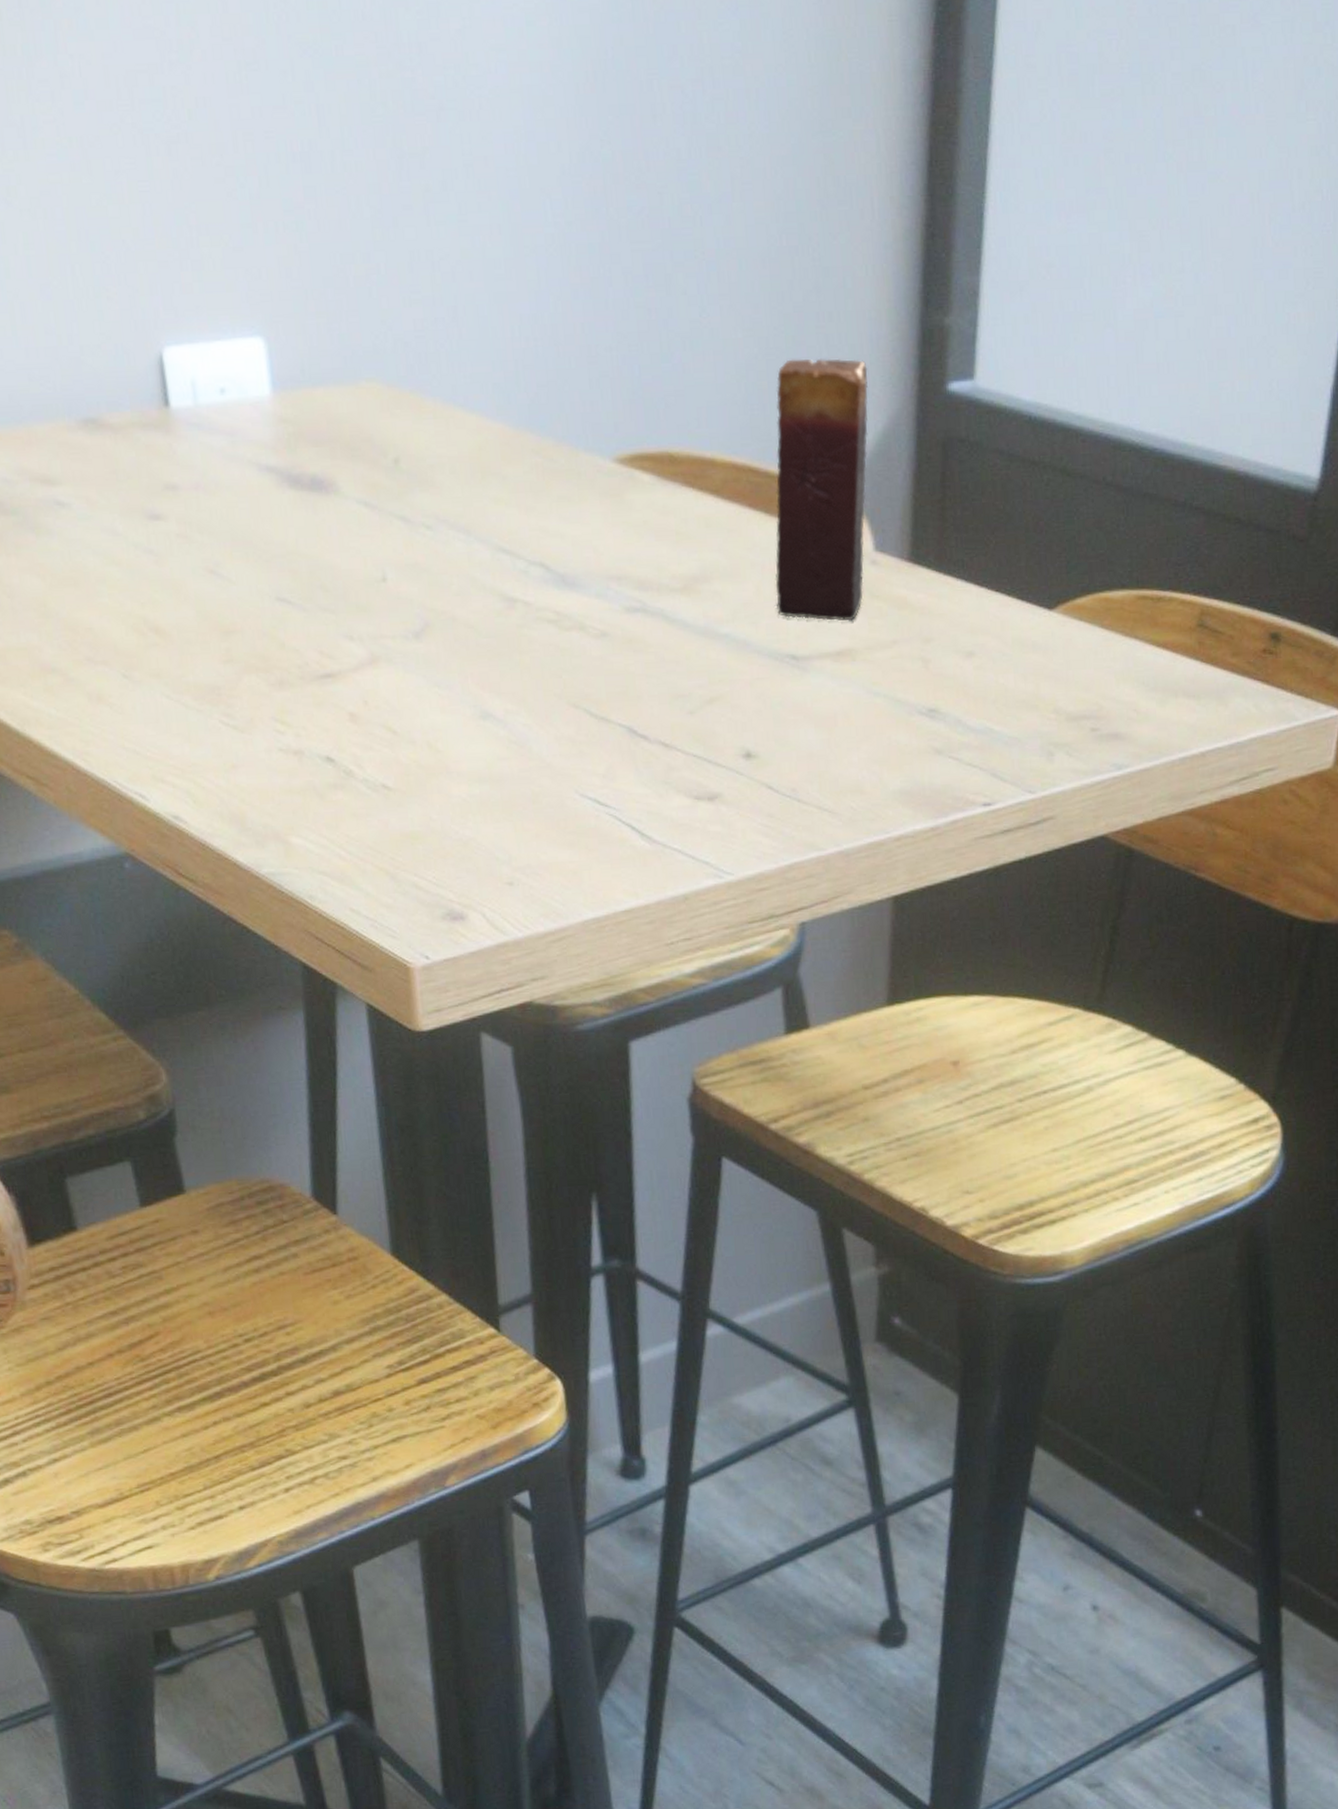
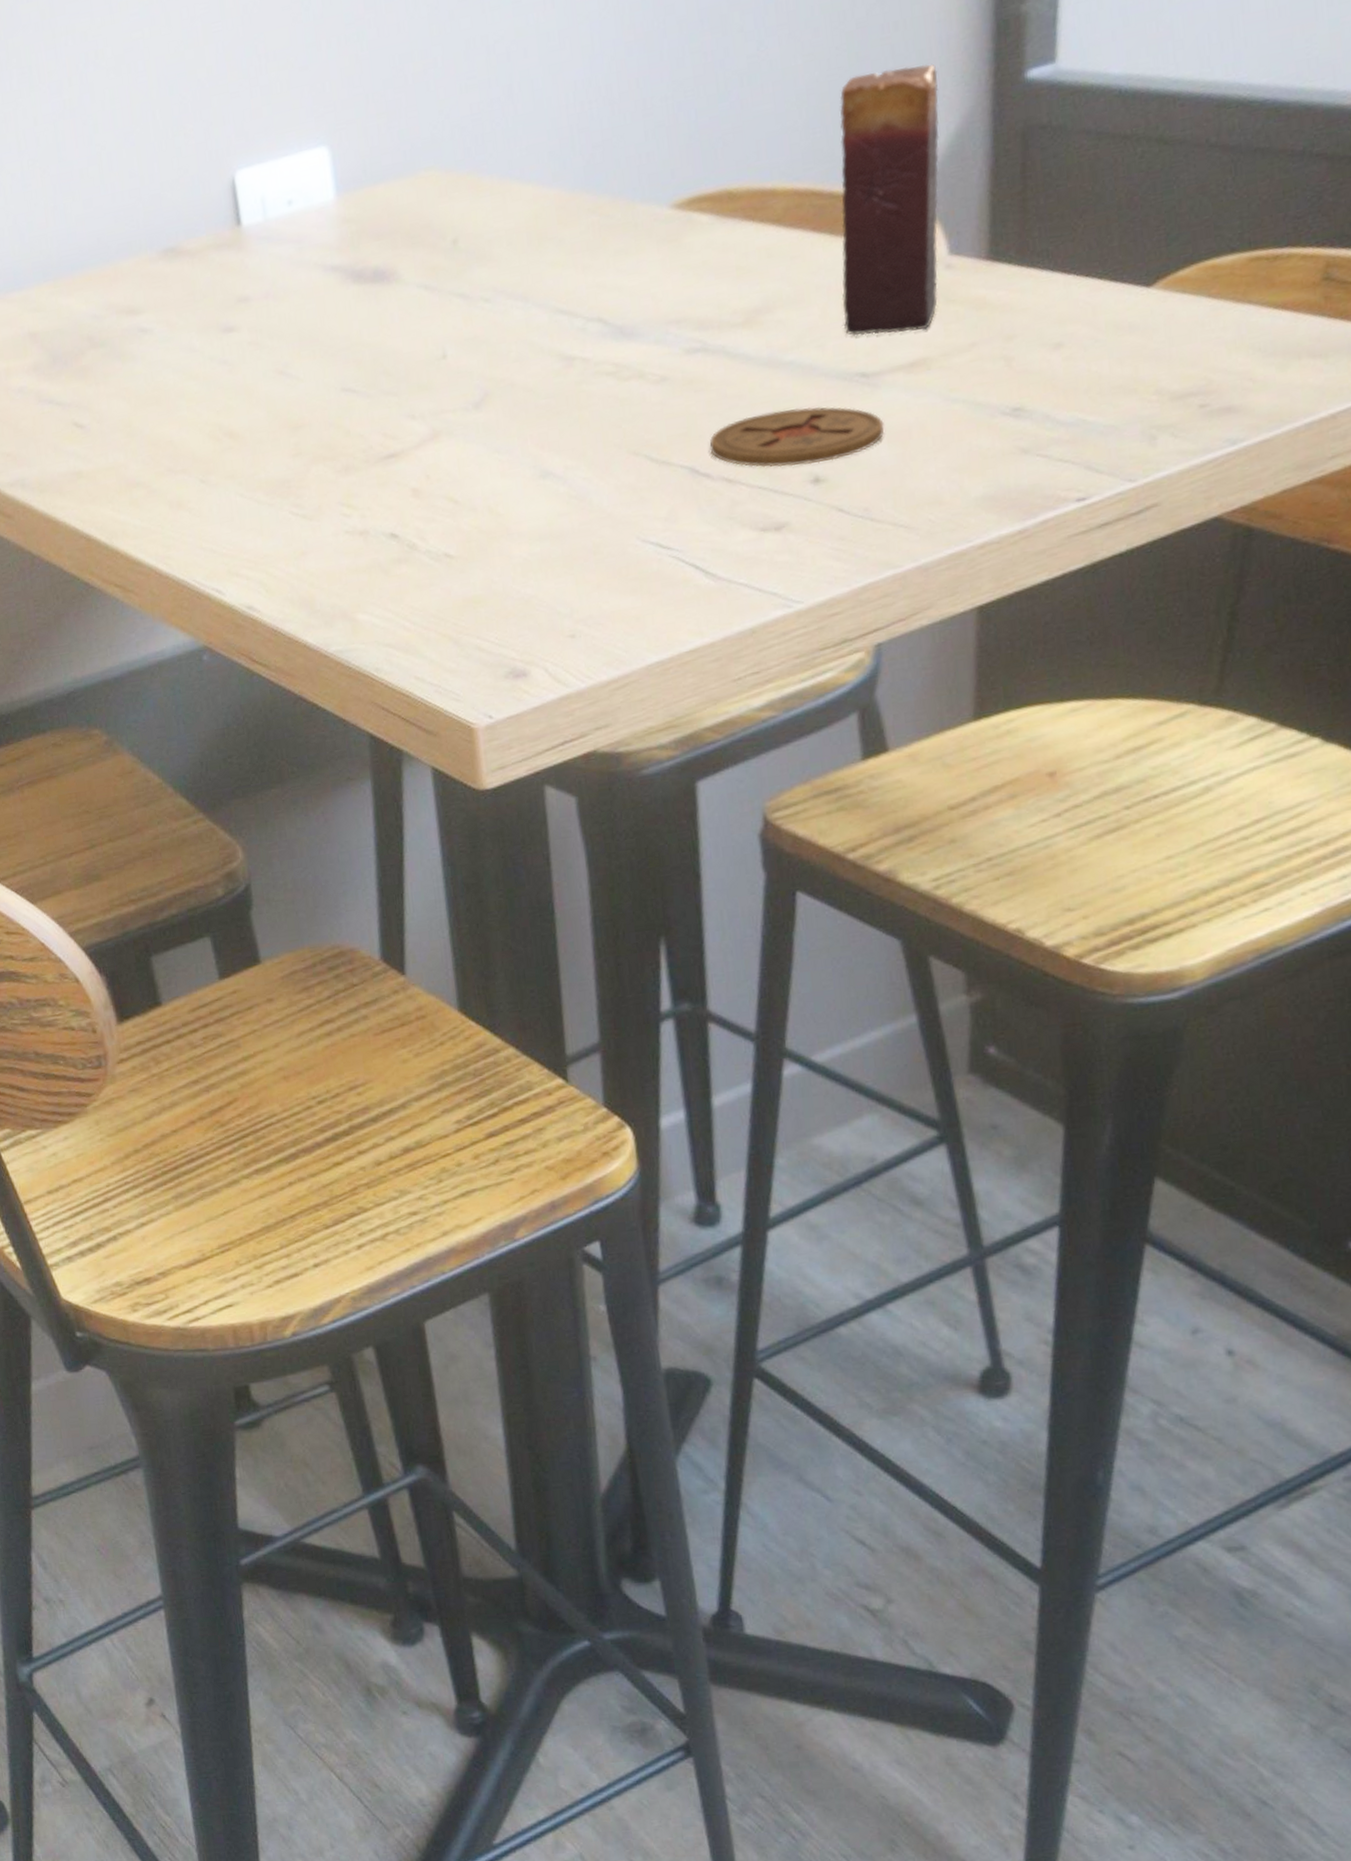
coaster: none [647,681,812,739] -> present [709,407,885,468]

